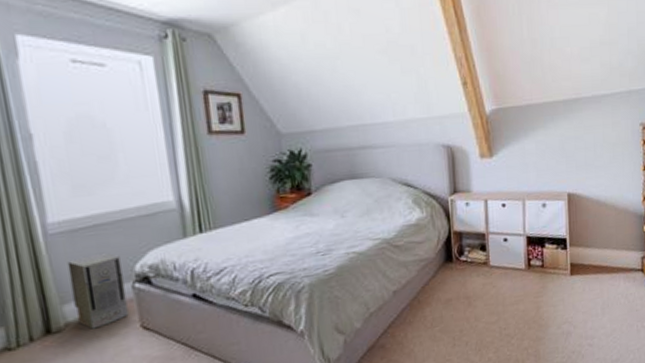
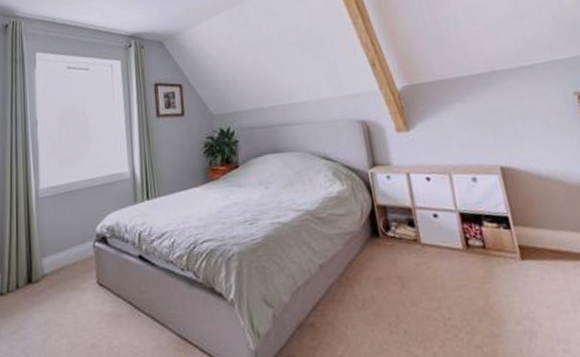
air purifier: present [67,252,129,329] -> none [49,214,89,282]

